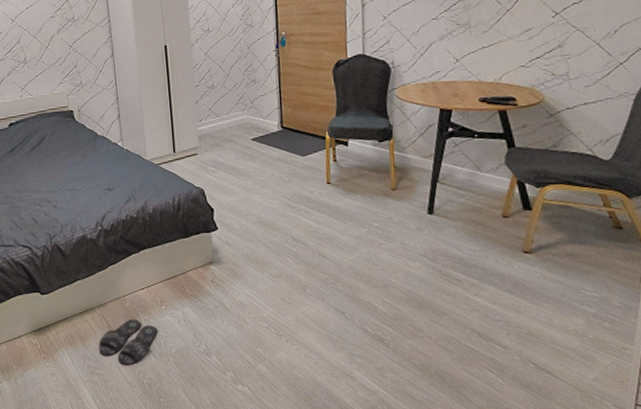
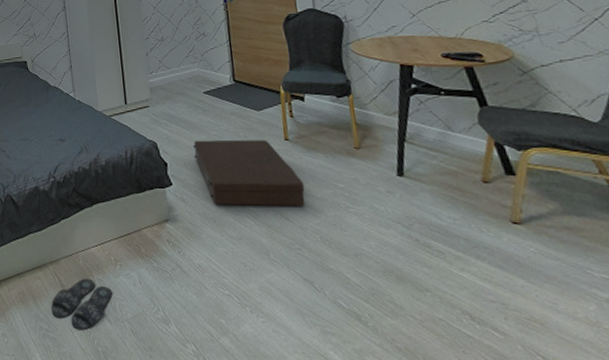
briefcase: none [239,184,343,246] -> present [193,139,306,206]

